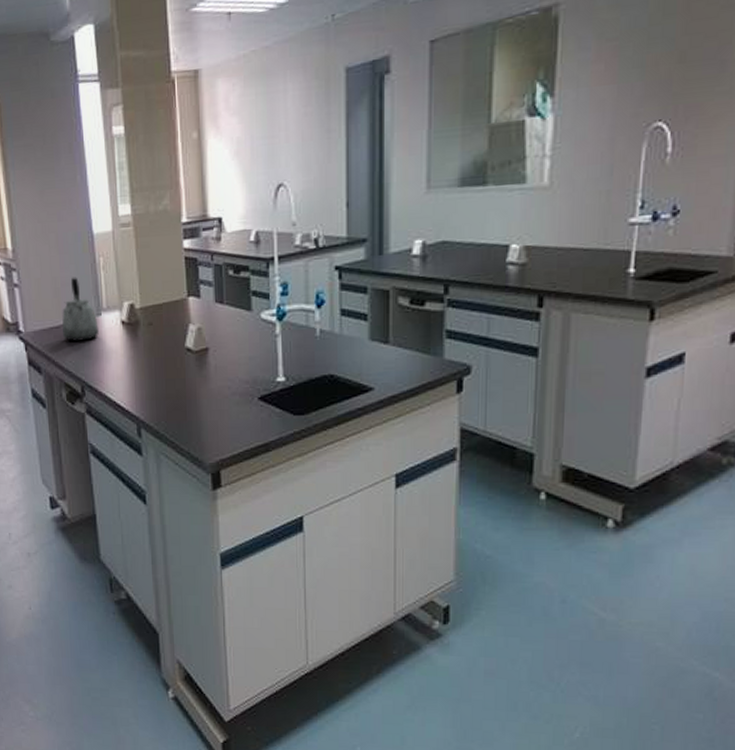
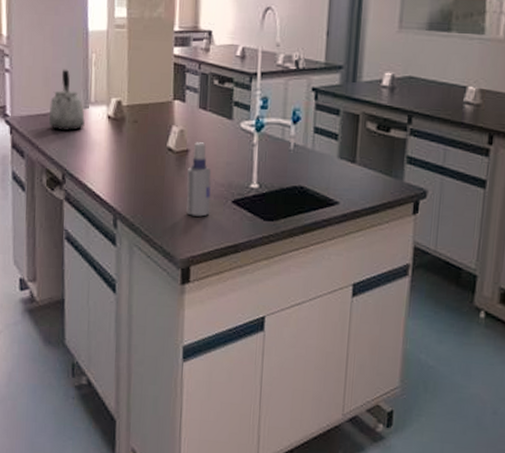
spray bottle: none [209,338,237,418] -> present [186,142,212,217]

